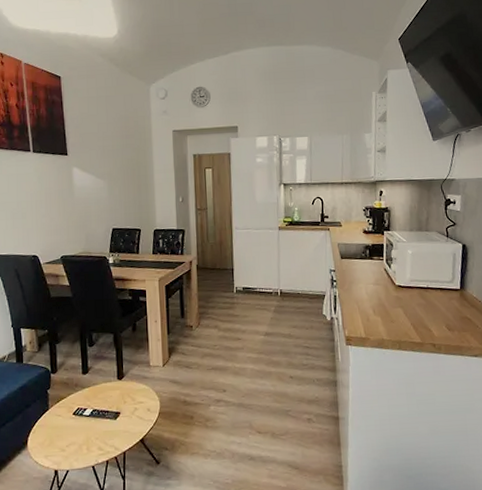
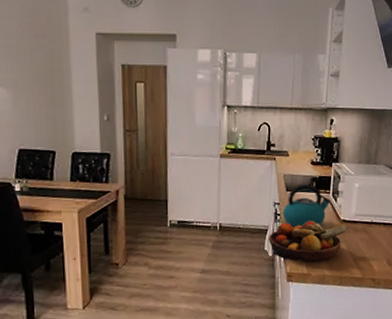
fruit bowl: none [327,286,403,327] -> present [269,221,348,263]
kettle: none [338,252,386,293] -> present [282,184,332,228]

